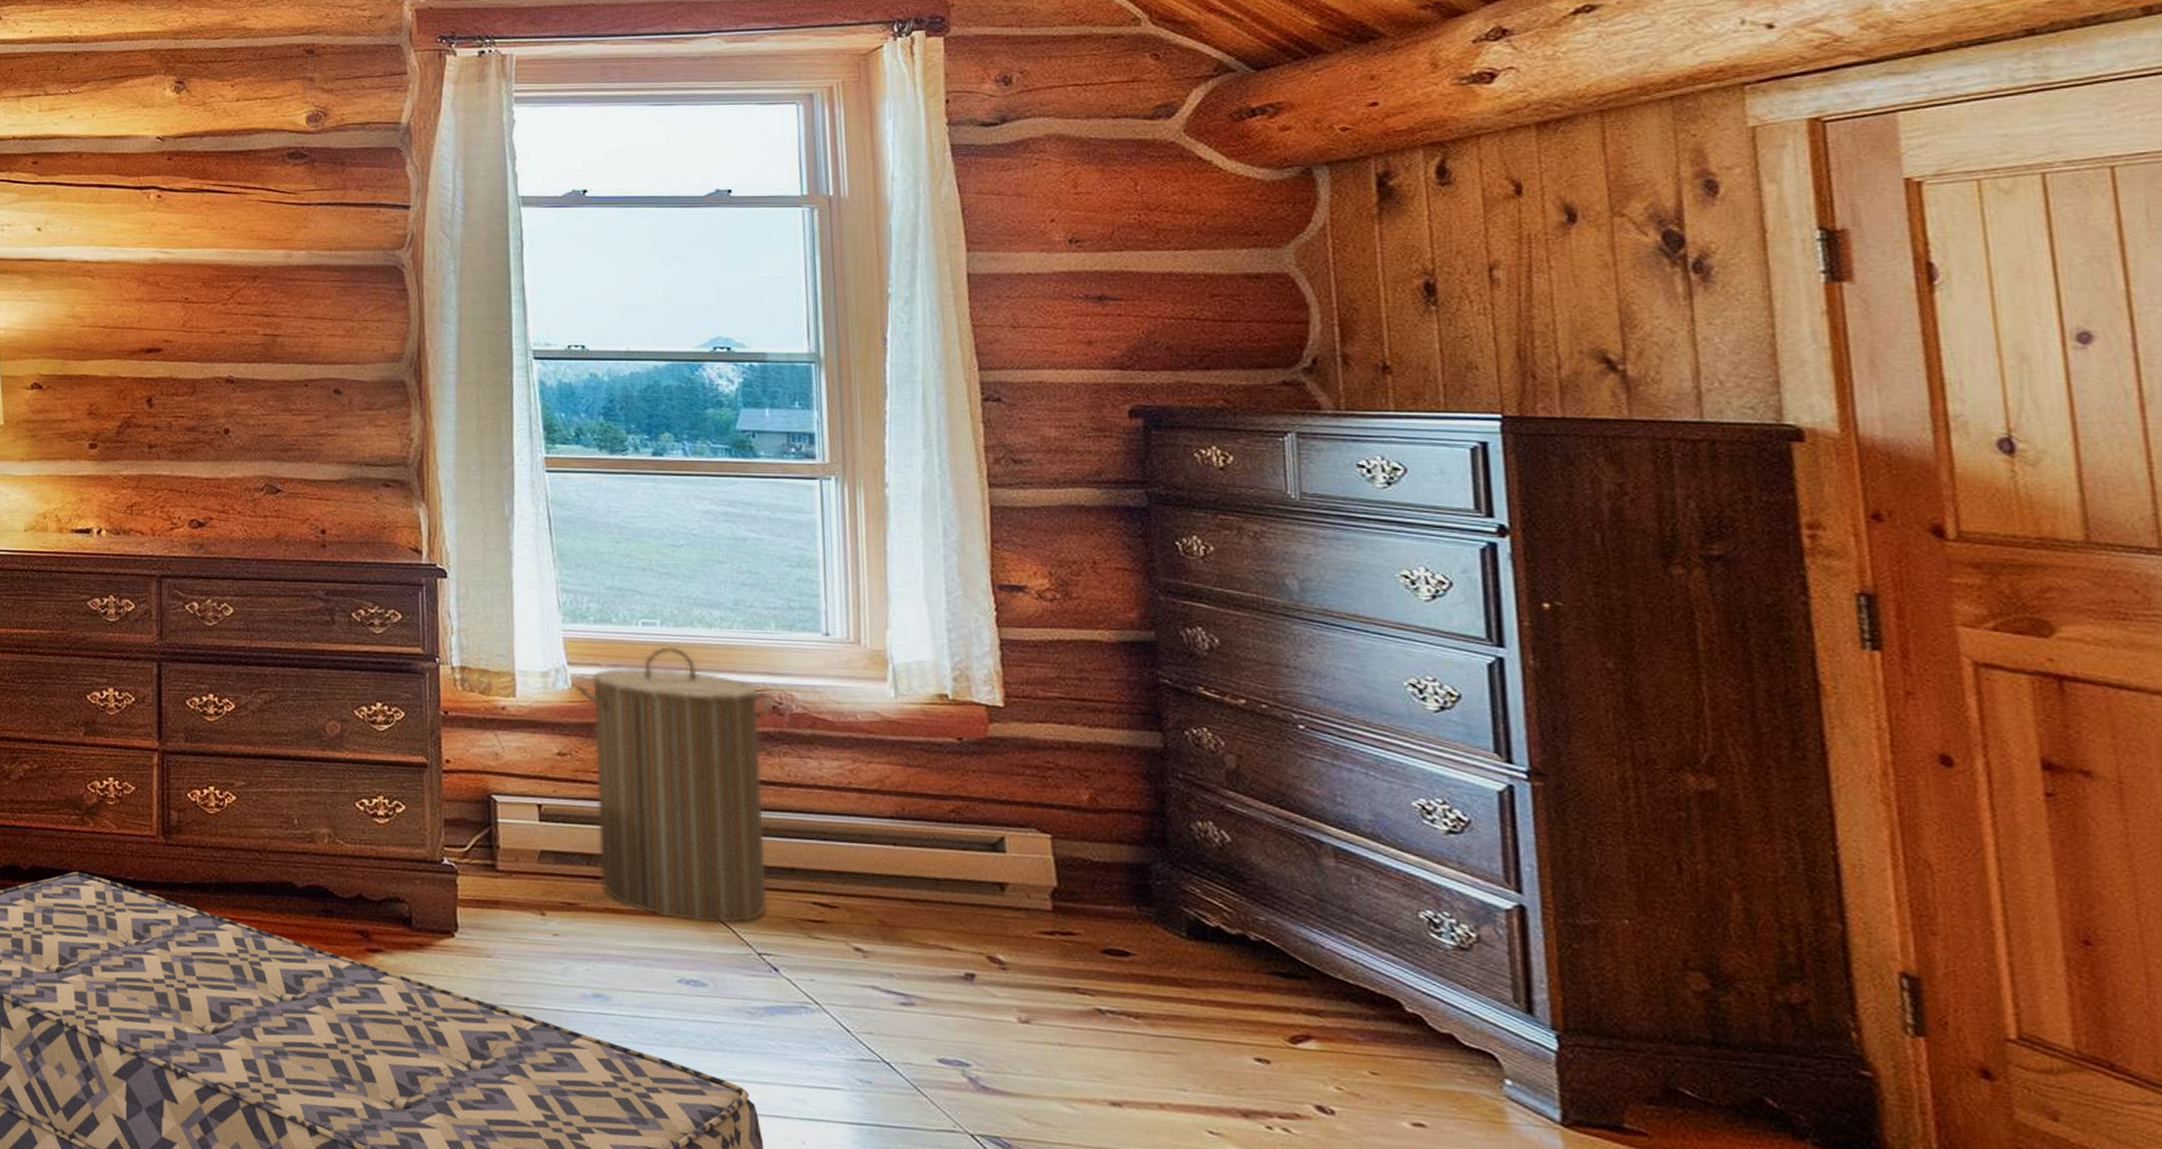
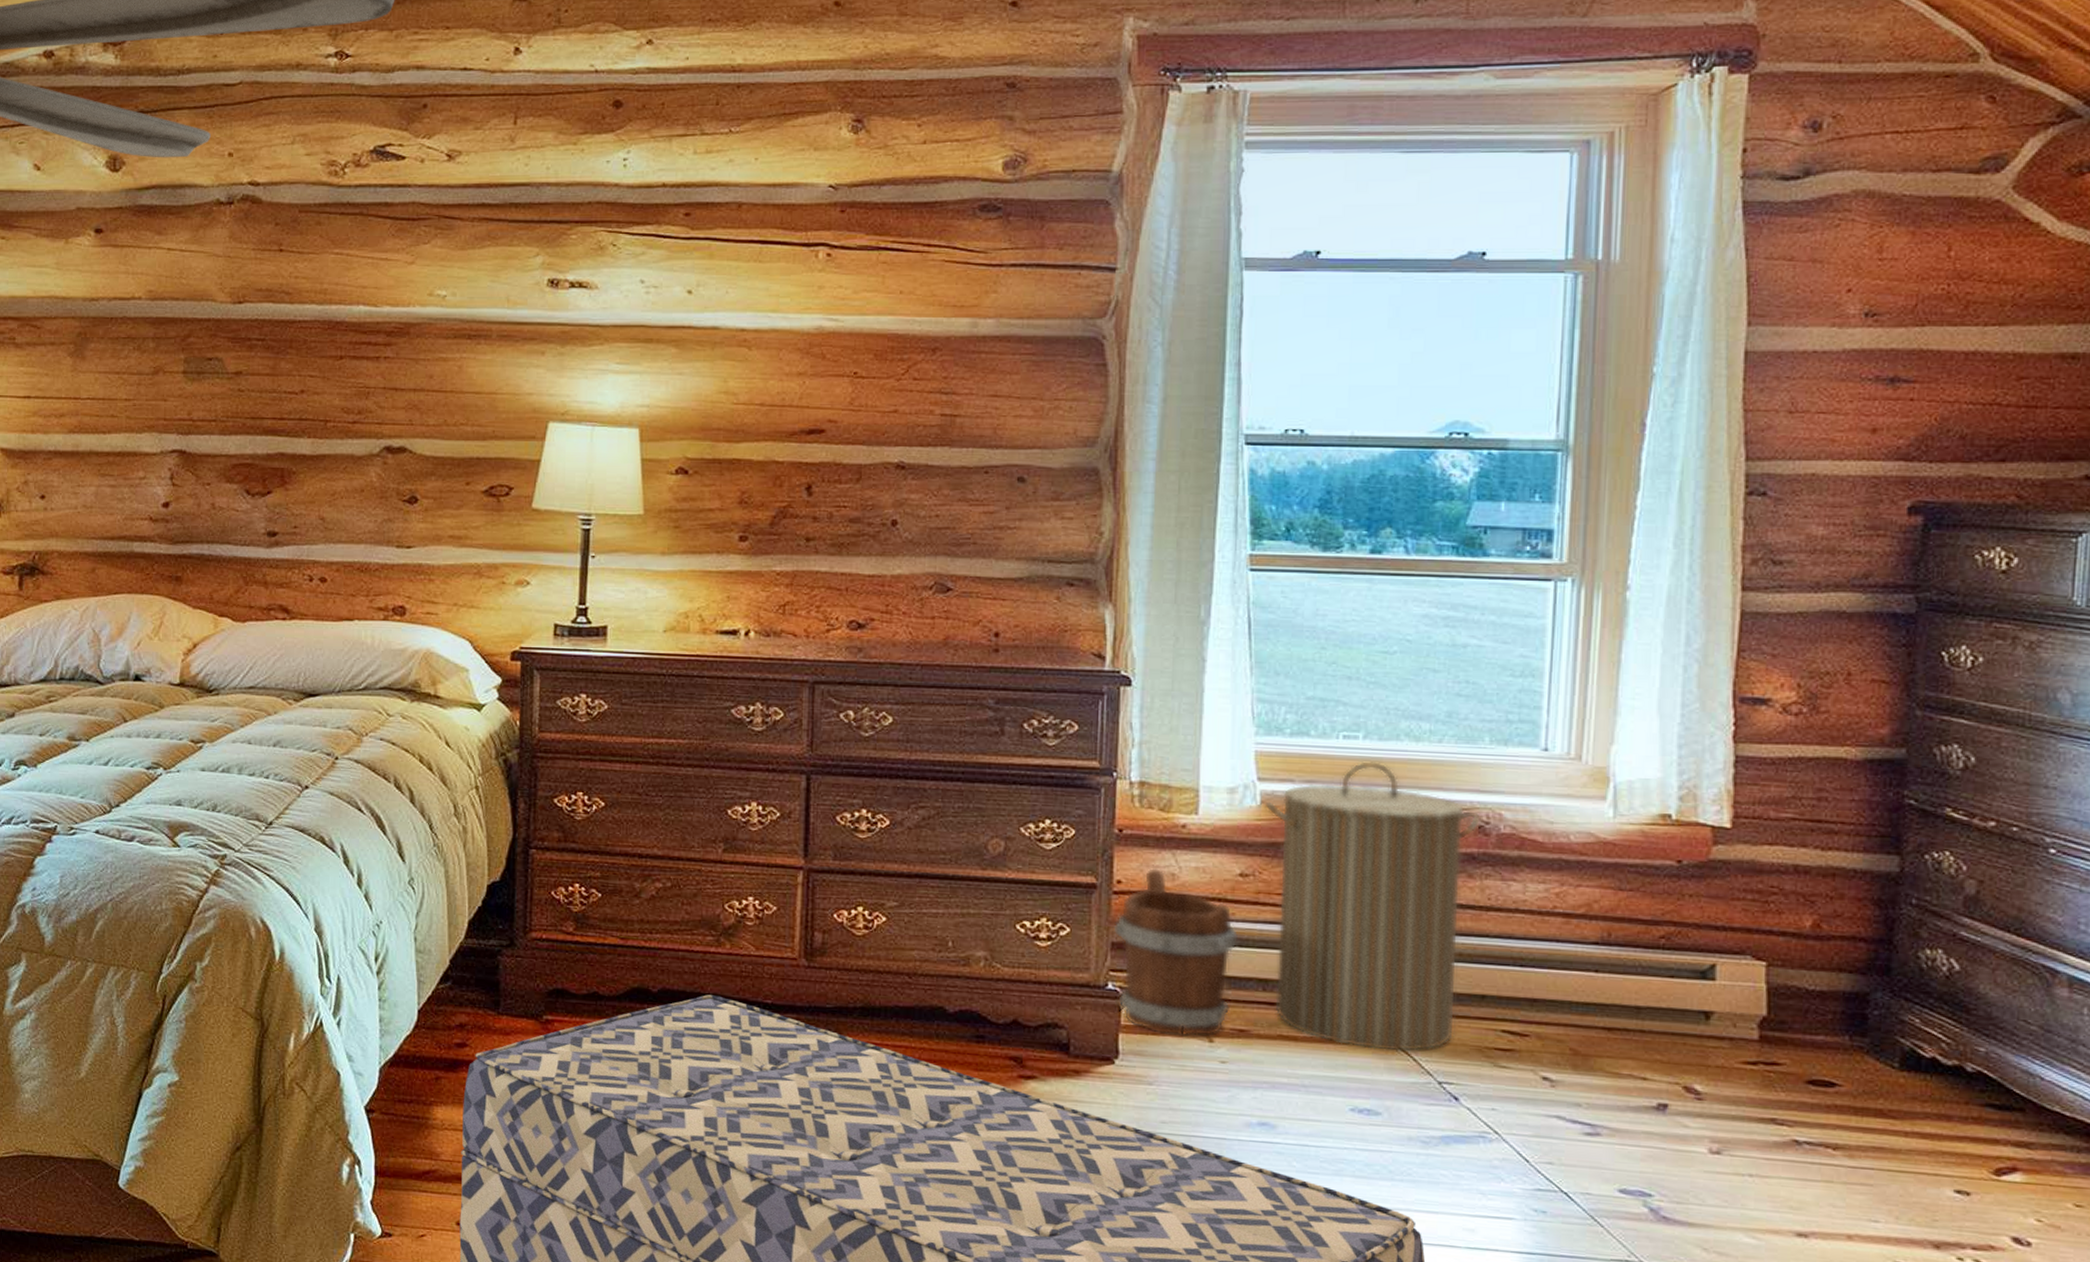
bucket: none [445,747,562,910] -> present [1113,867,1239,1037]

